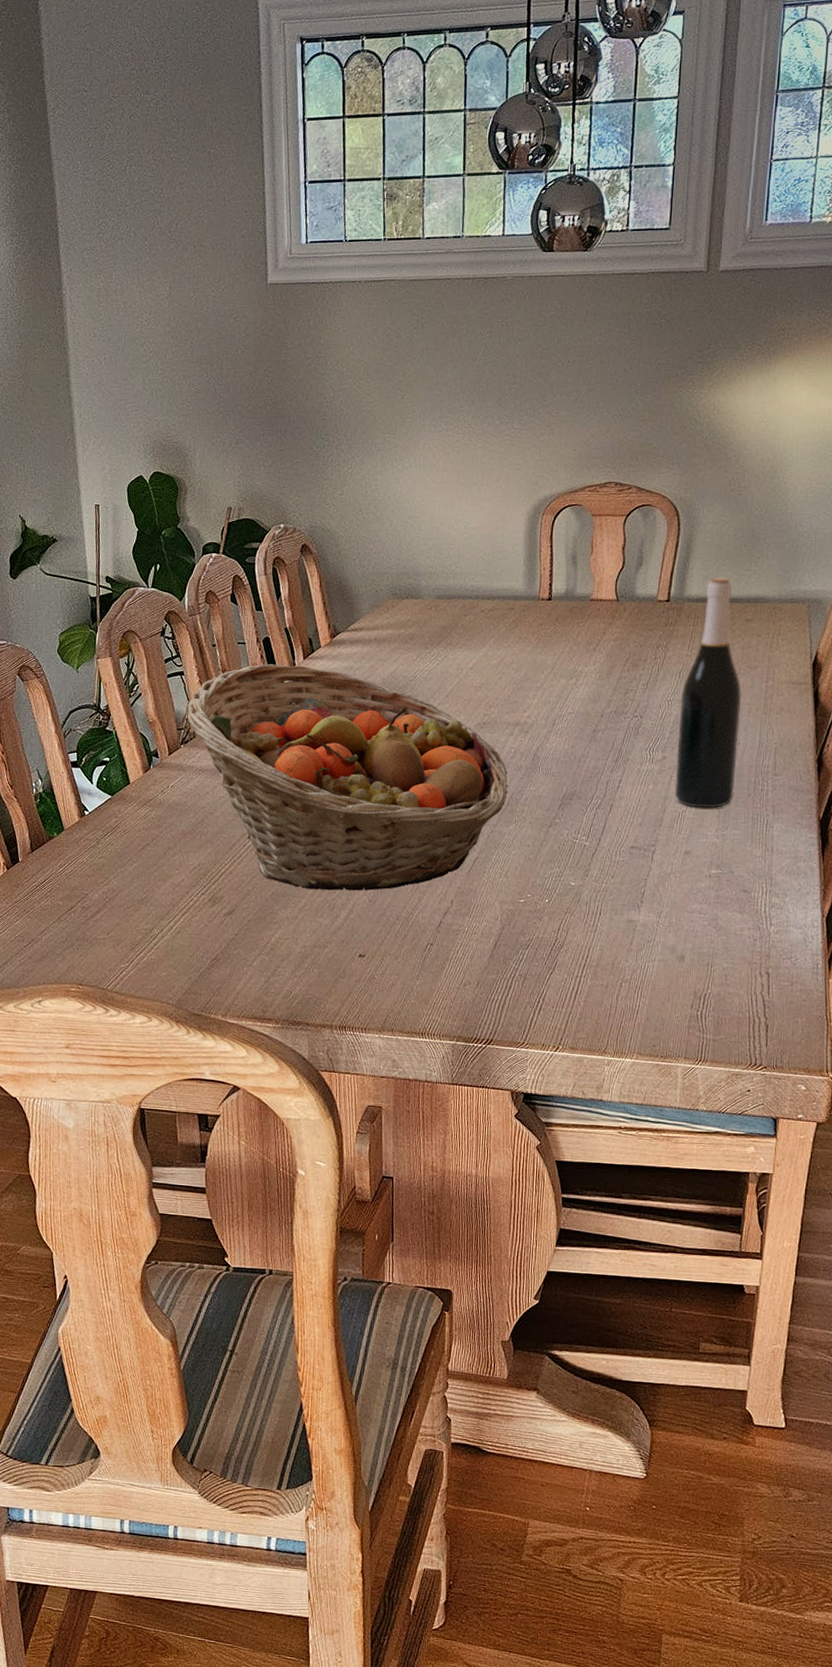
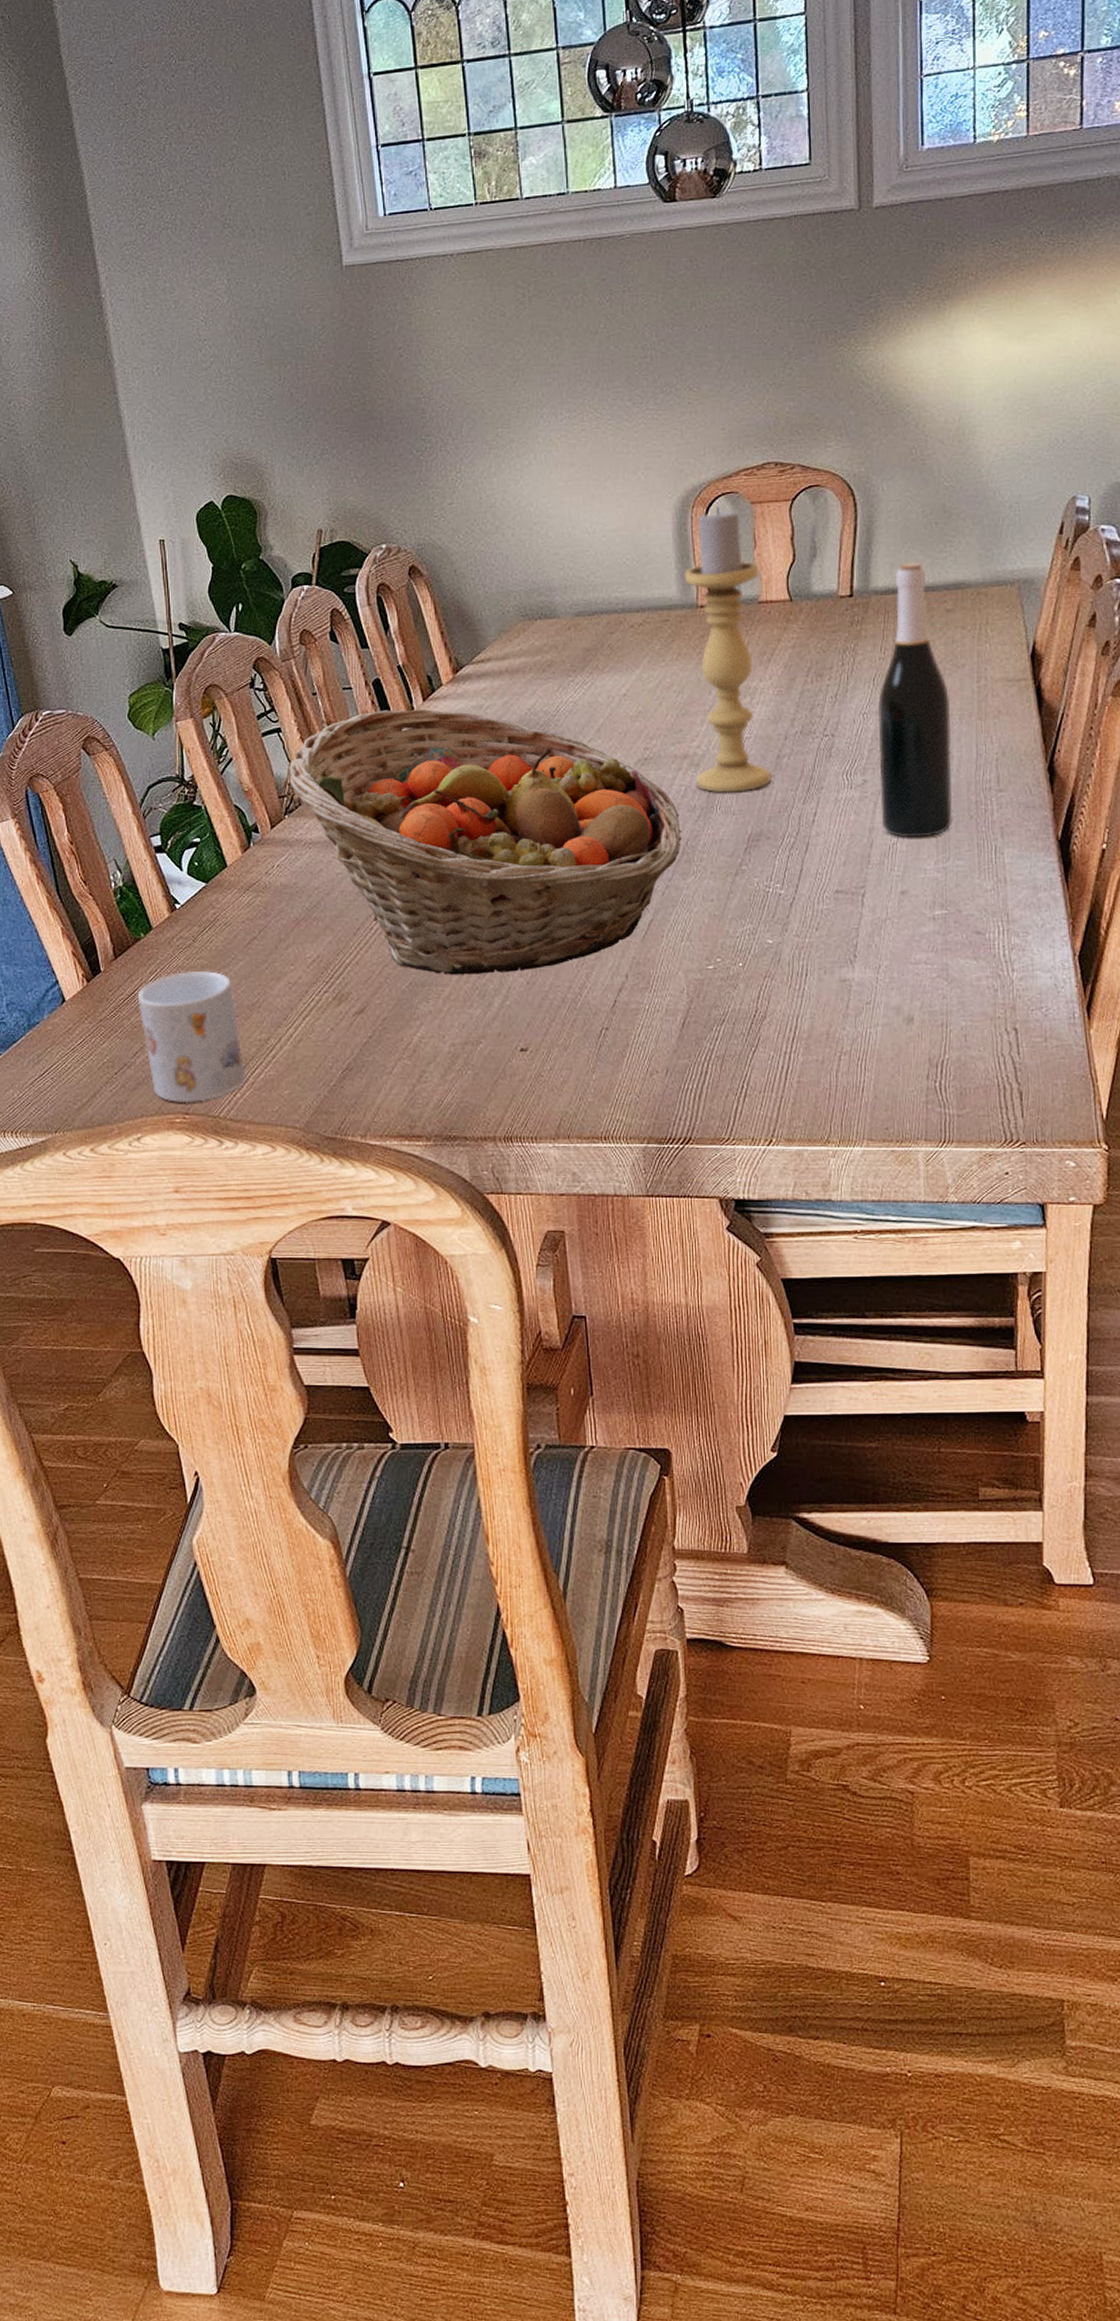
mug: none [47,867,132,976] -> present [137,970,245,1103]
candle holder: none [523,517,593,758] -> present [684,507,773,793]

